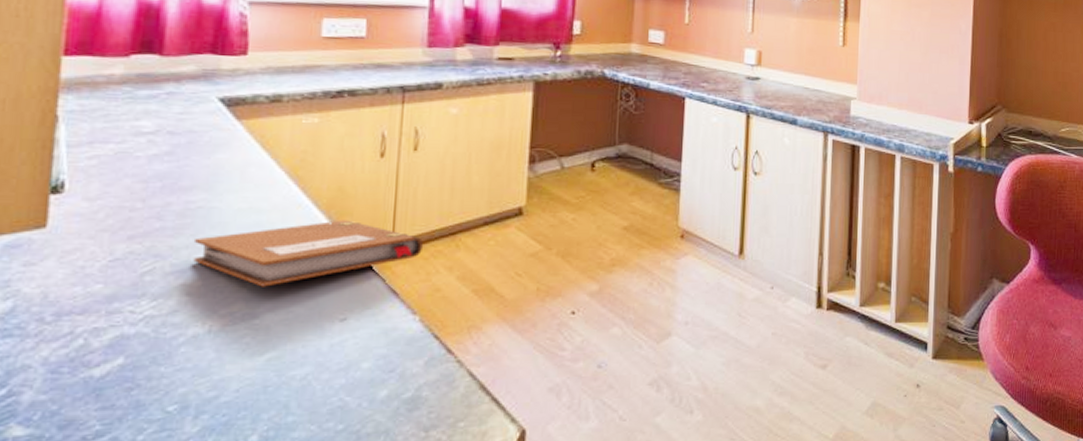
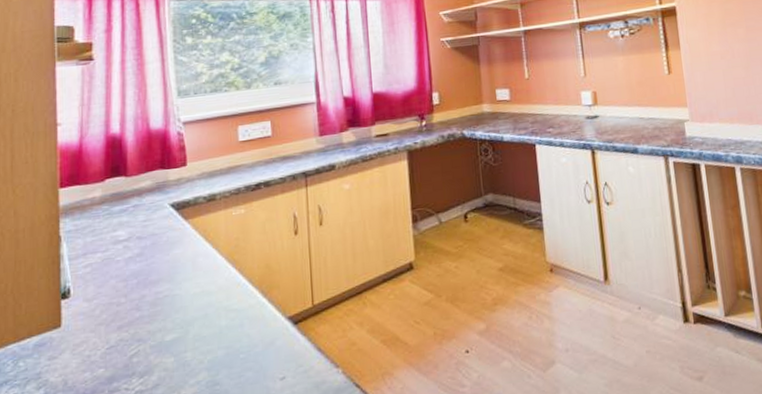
notebook: present [193,220,423,287] -> none [164,292,337,358]

